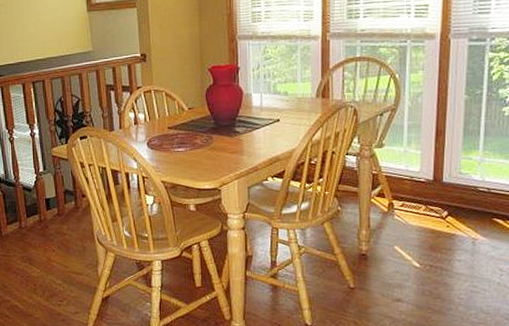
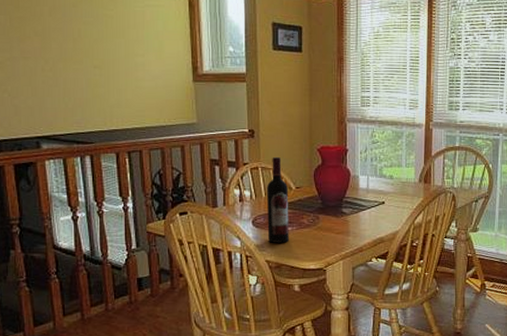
wine bottle: none [159,79,183,164] -> present [266,157,289,243]

